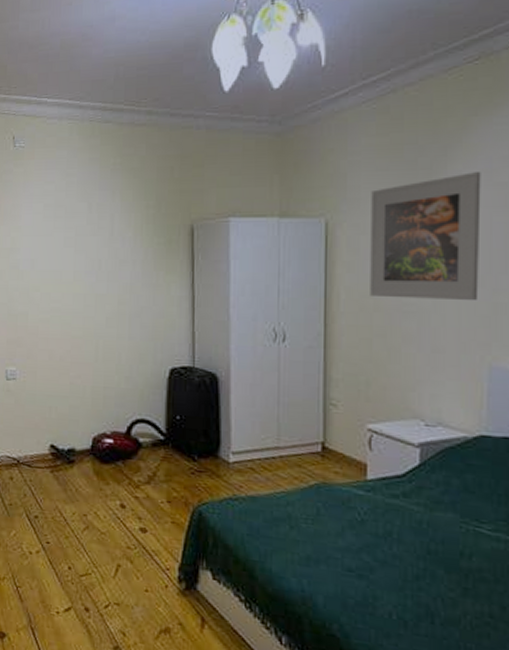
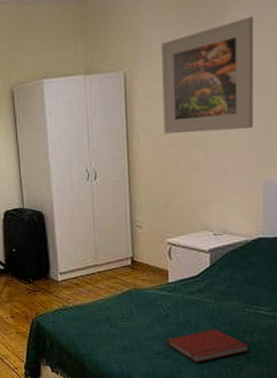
book: none [361,545,465,589] -> present [166,329,249,363]

